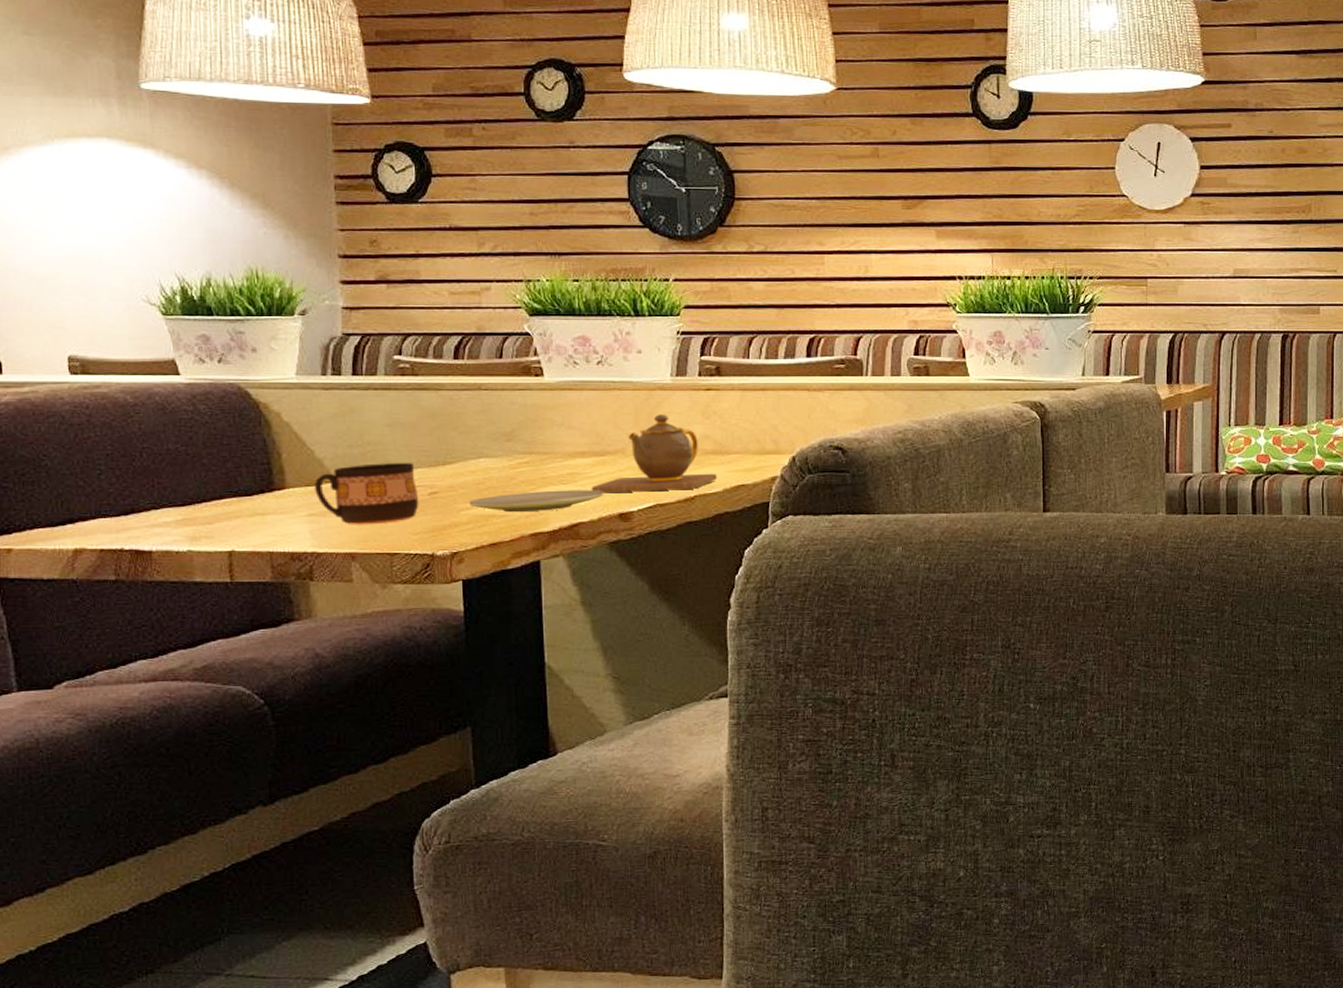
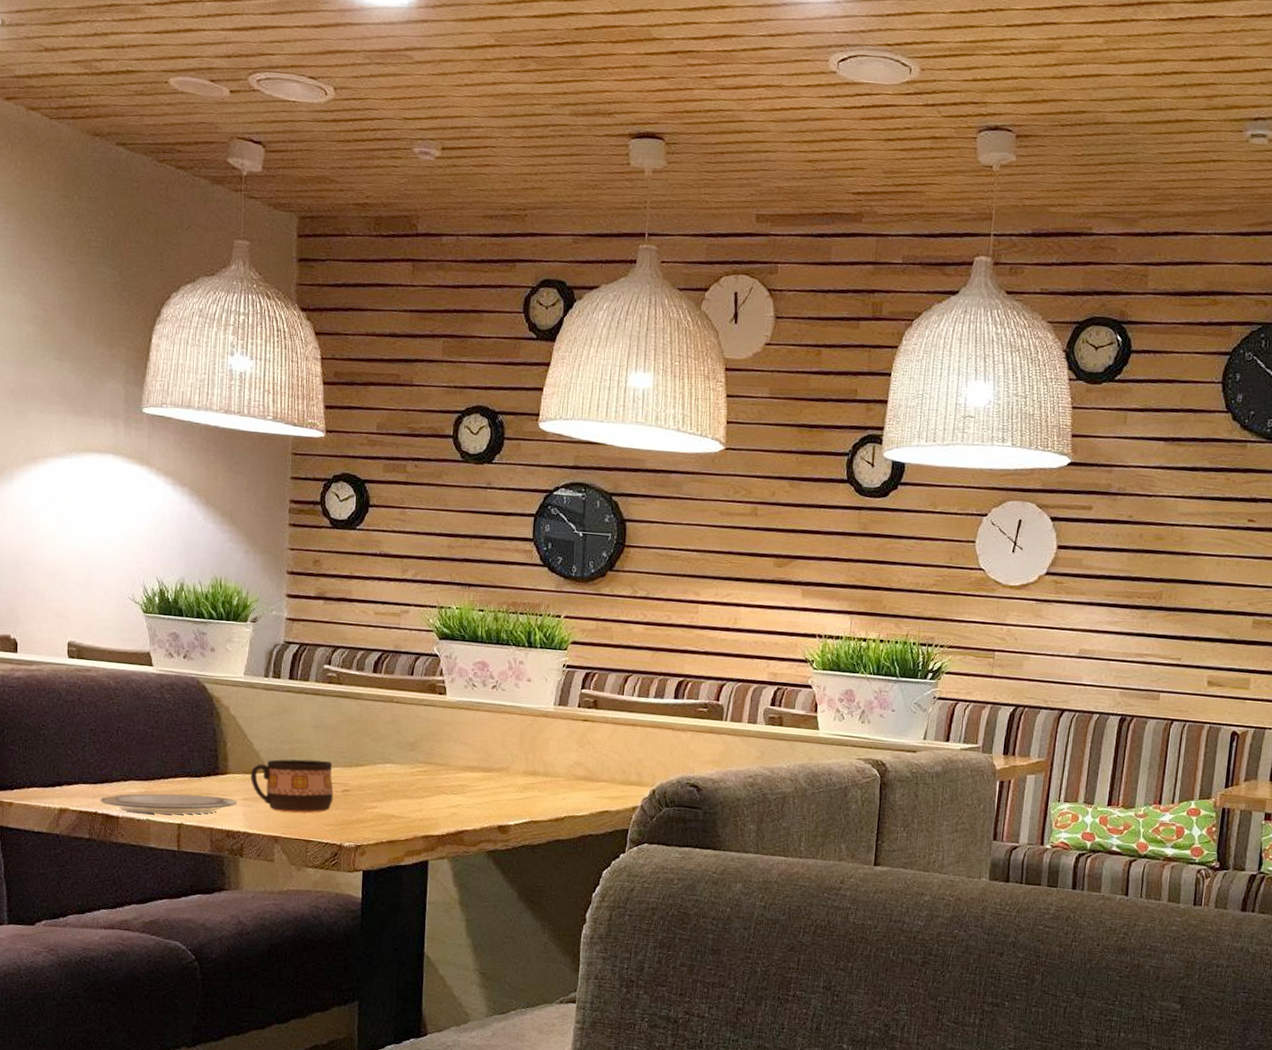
plate: none [125,515,302,544] -> present [99,793,238,815]
plate: present [468,490,604,513] -> none [373,797,487,817]
teapot: present [591,414,717,494] -> none [476,739,585,810]

